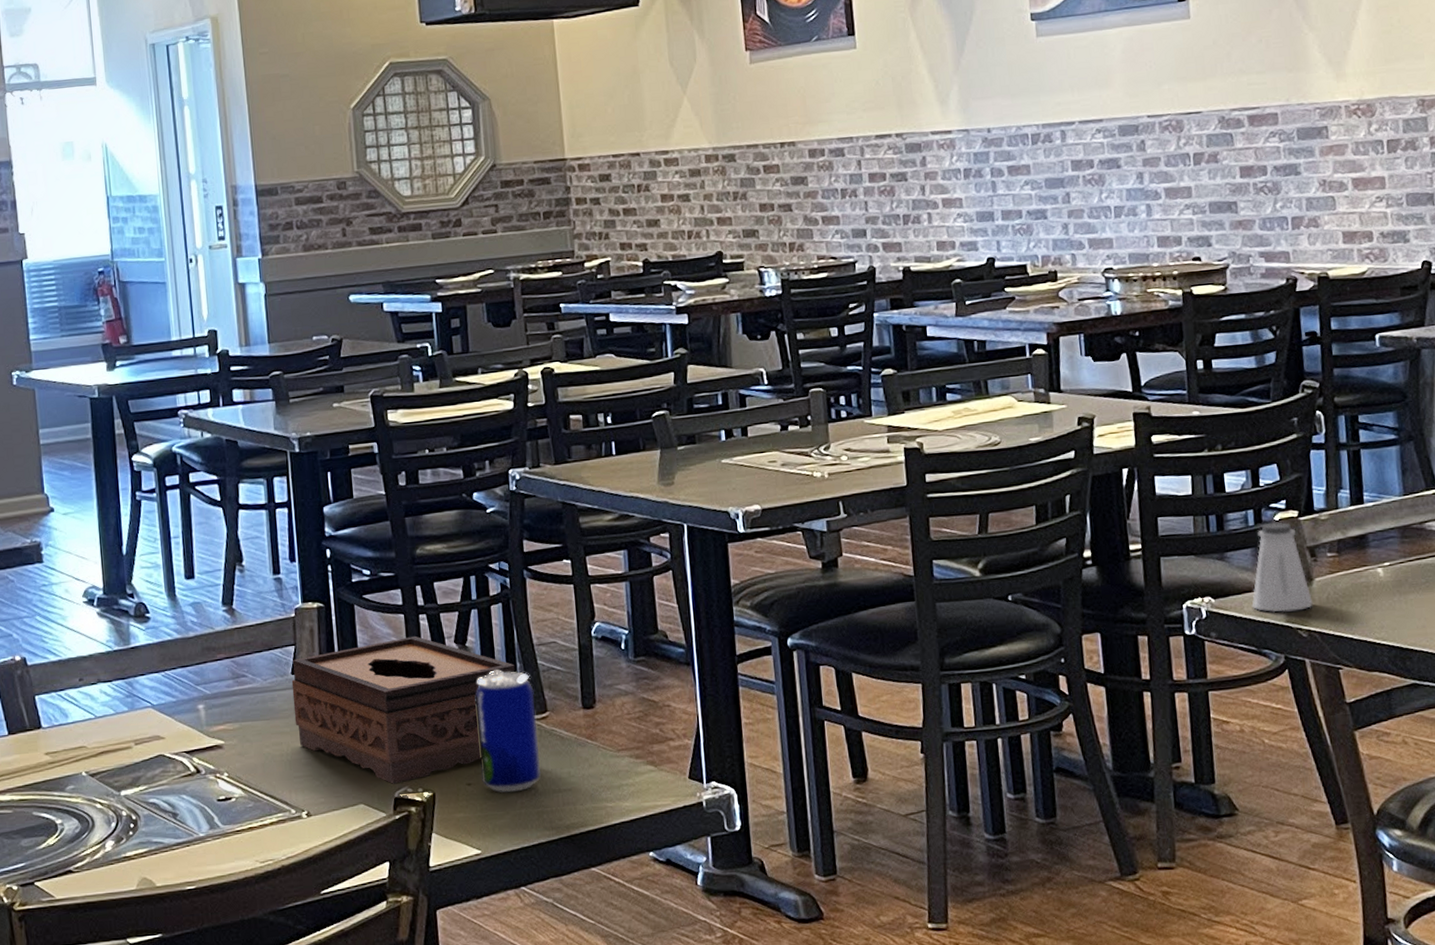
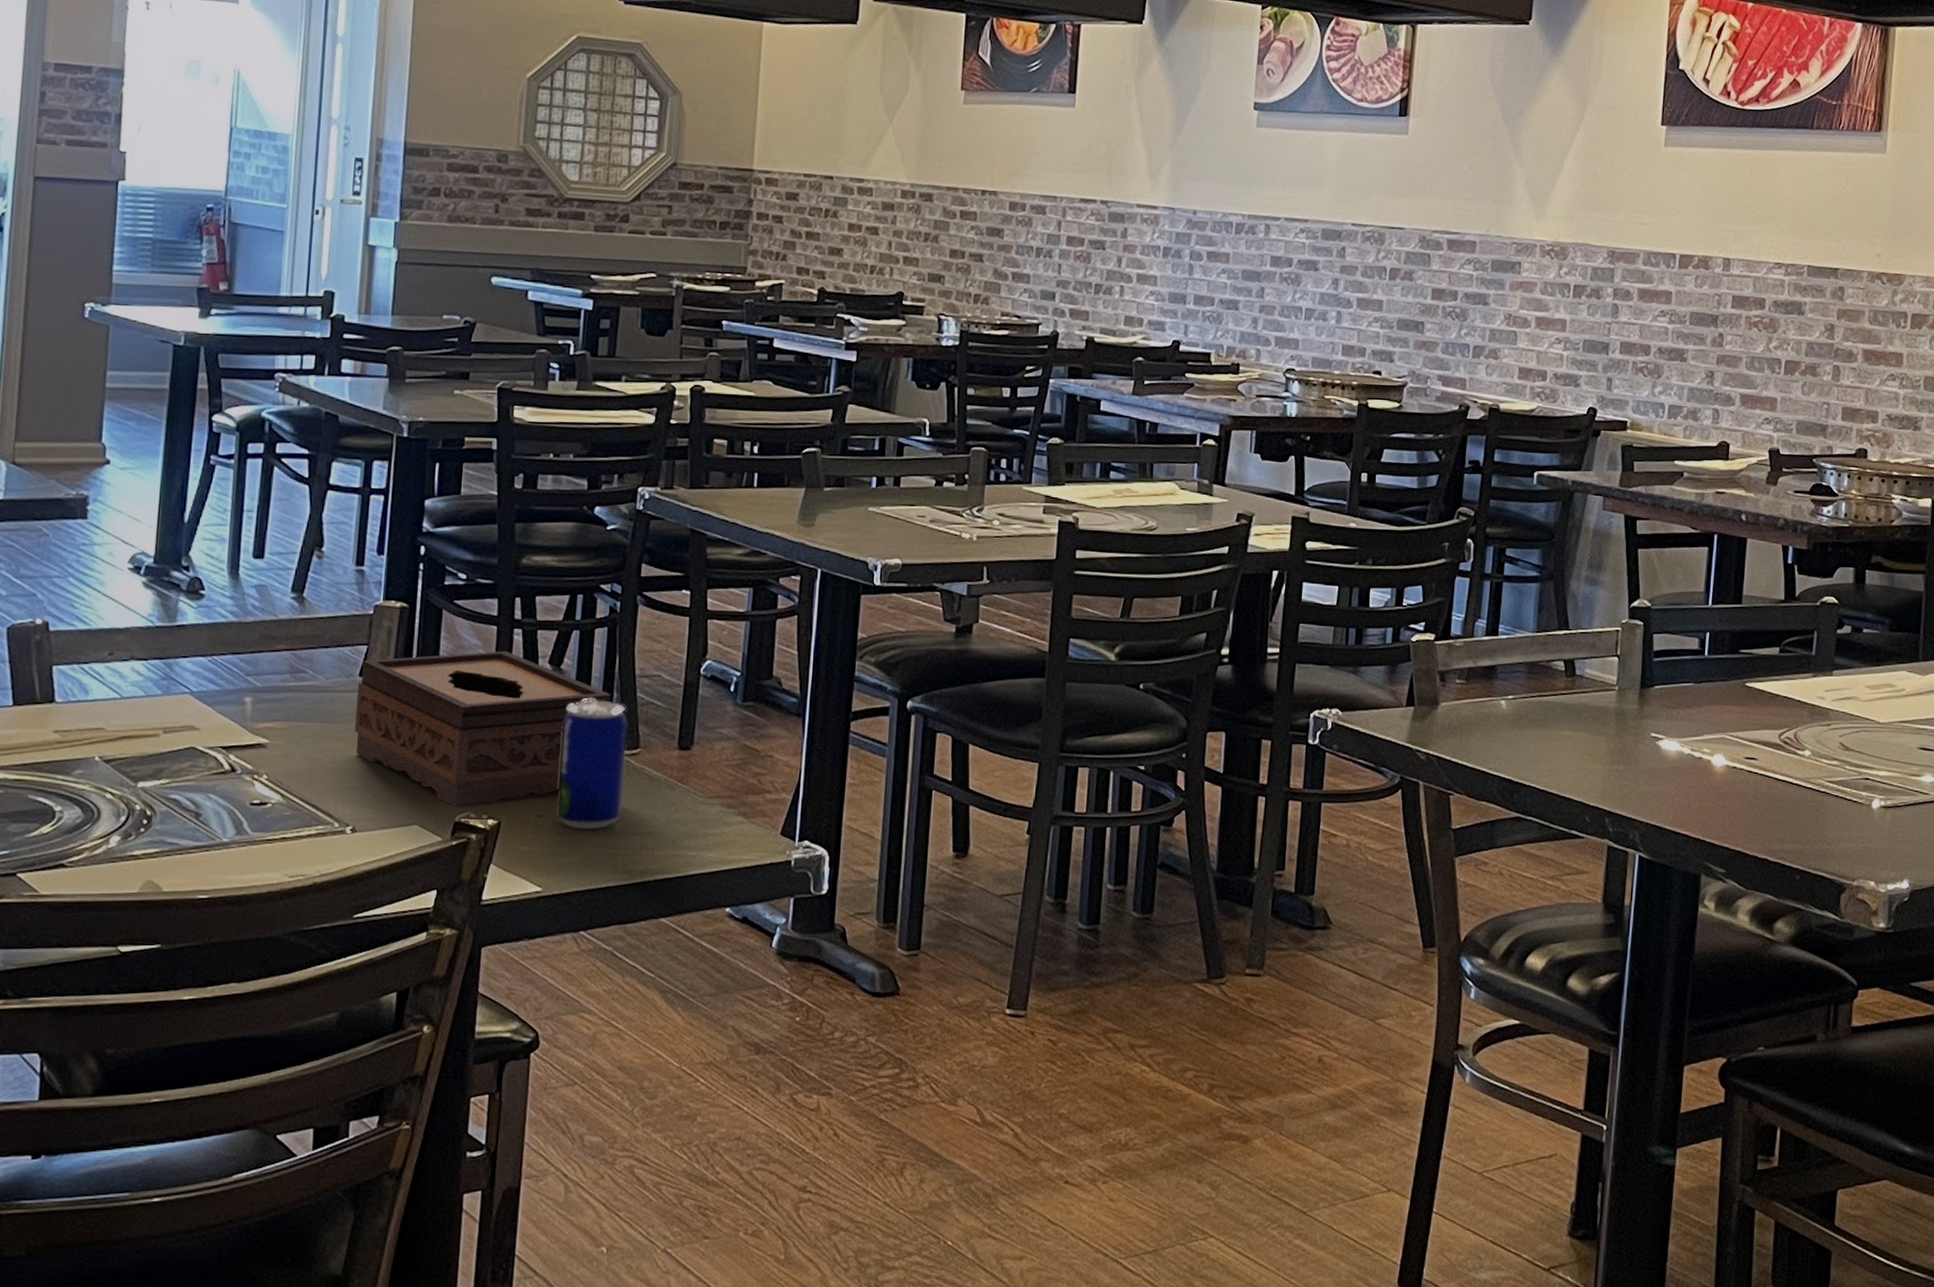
saltshaker: present [1251,522,1313,613] -> none [1376,642,1435,733]

